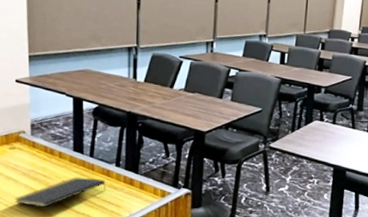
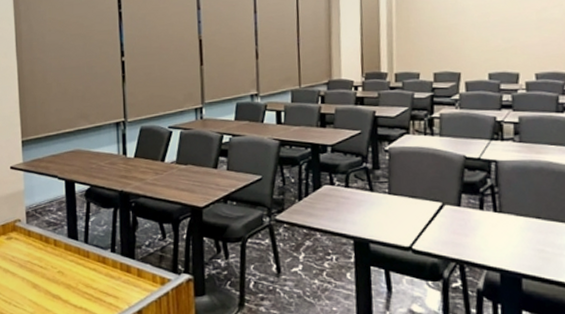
notepad: present [14,177,106,208] -> none [12,266,102,302]

